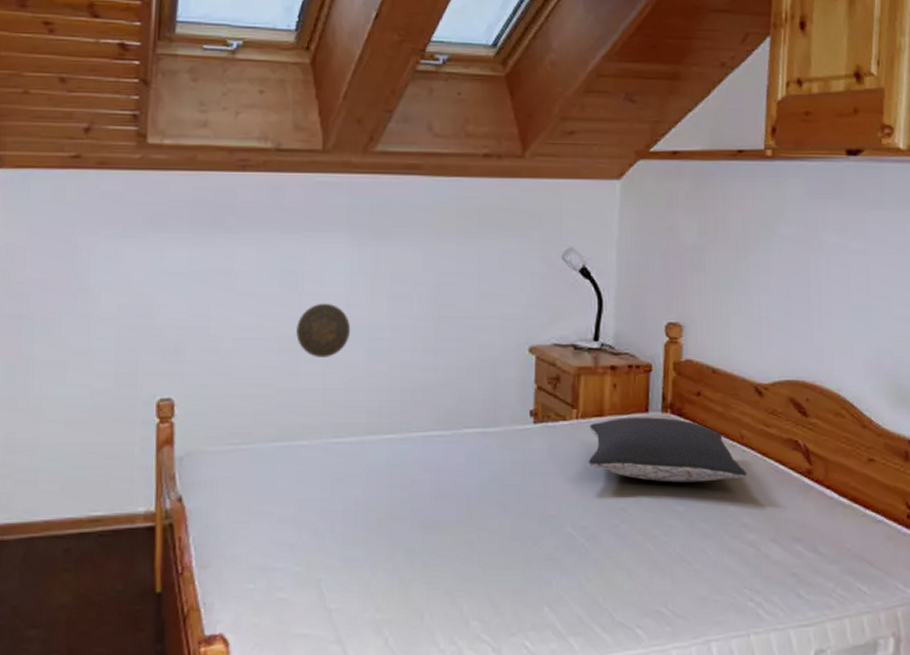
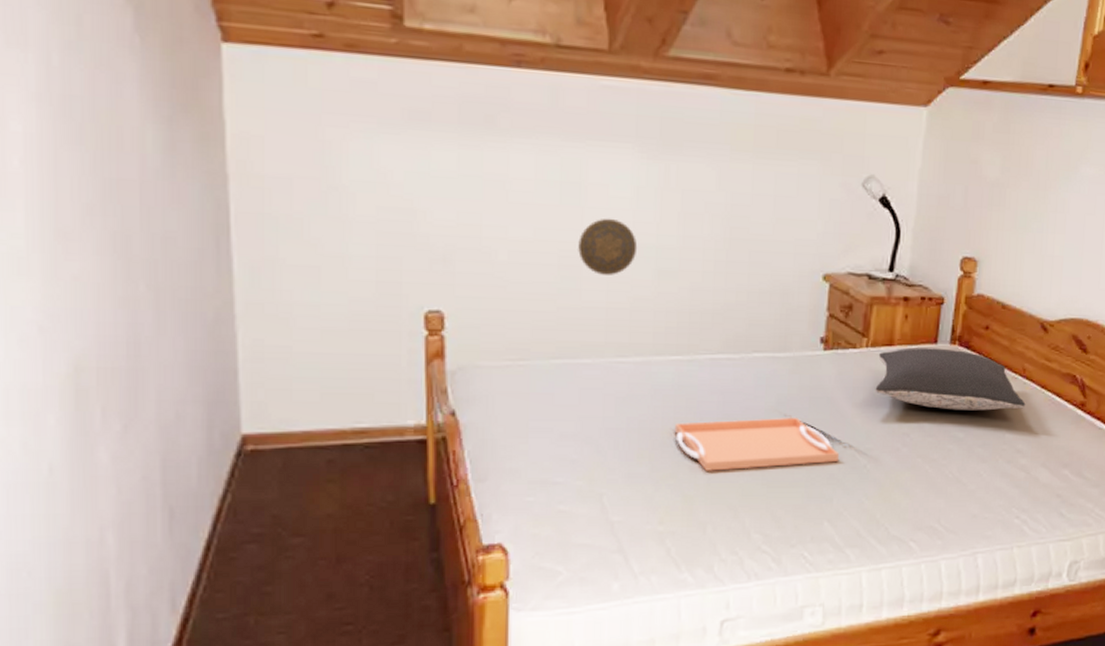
serving tray: none [389,494,556,554] -> present [674,417,840,471]

